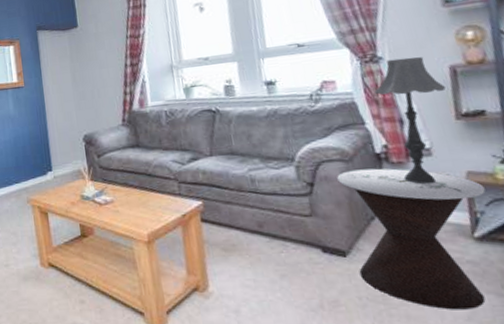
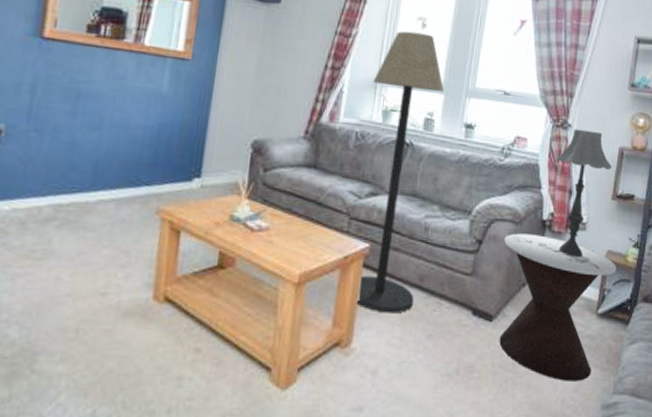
floor lamp: none [168,15,259,259] -> present [356,31,444,314]

